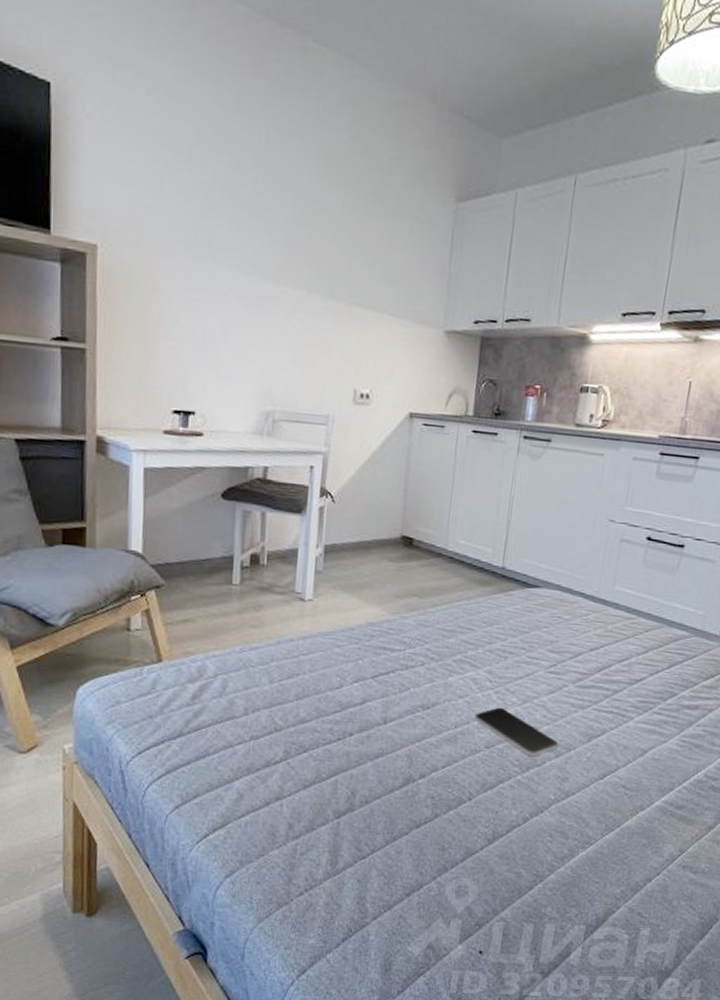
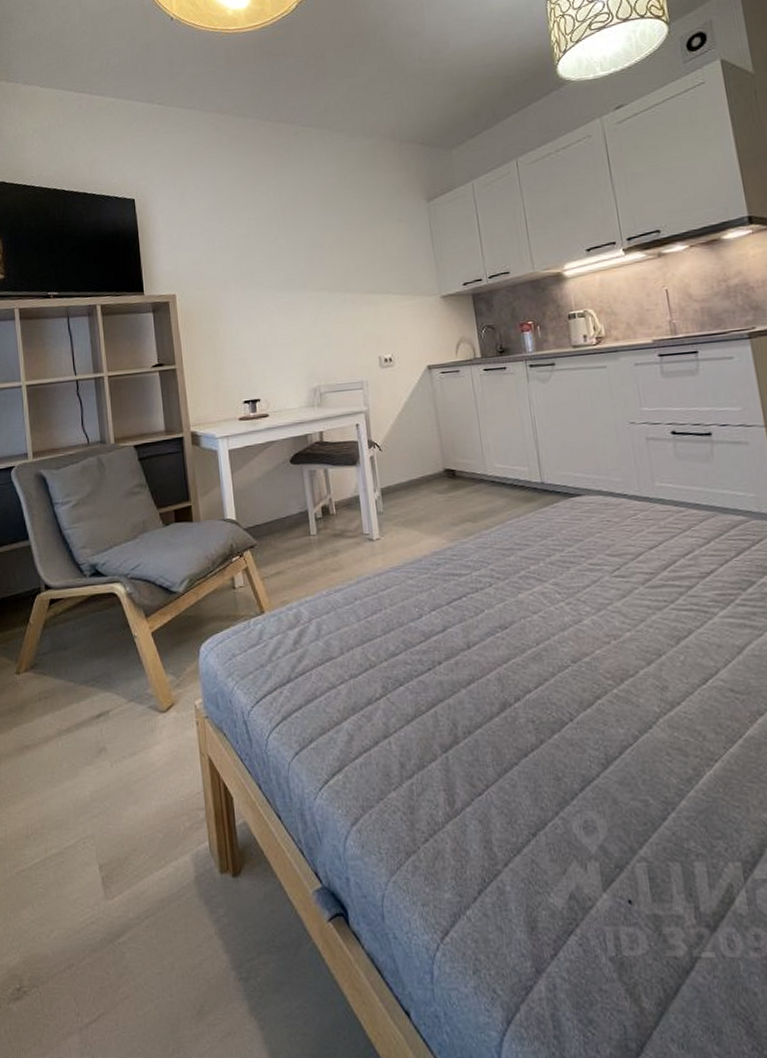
smartphone: present [475,707,559,756] -> none [554,618,647,666]

